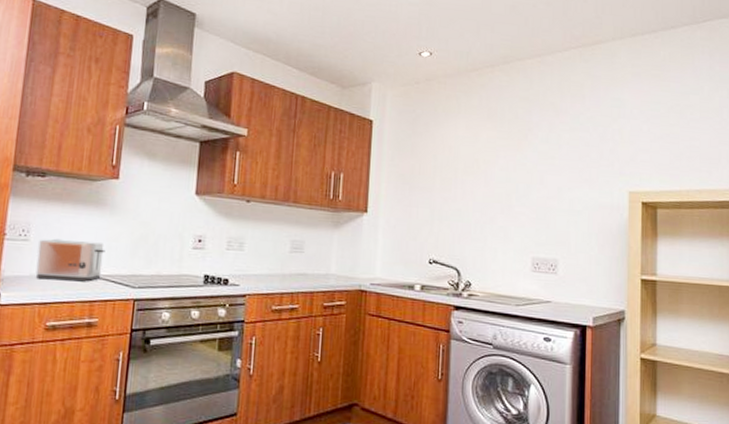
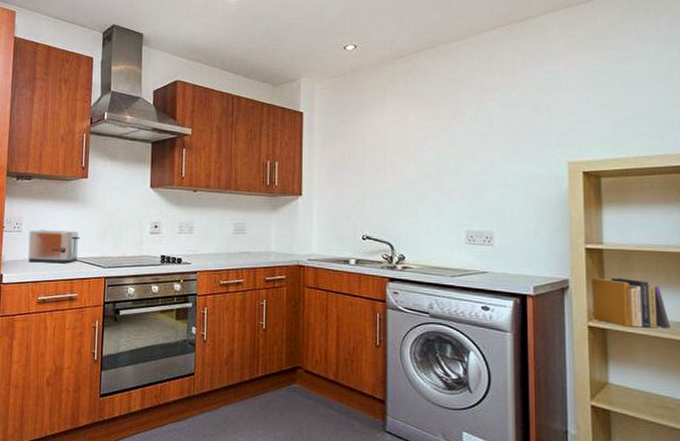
books: none [646,309,711,361] -> present [593,277,670,329]

